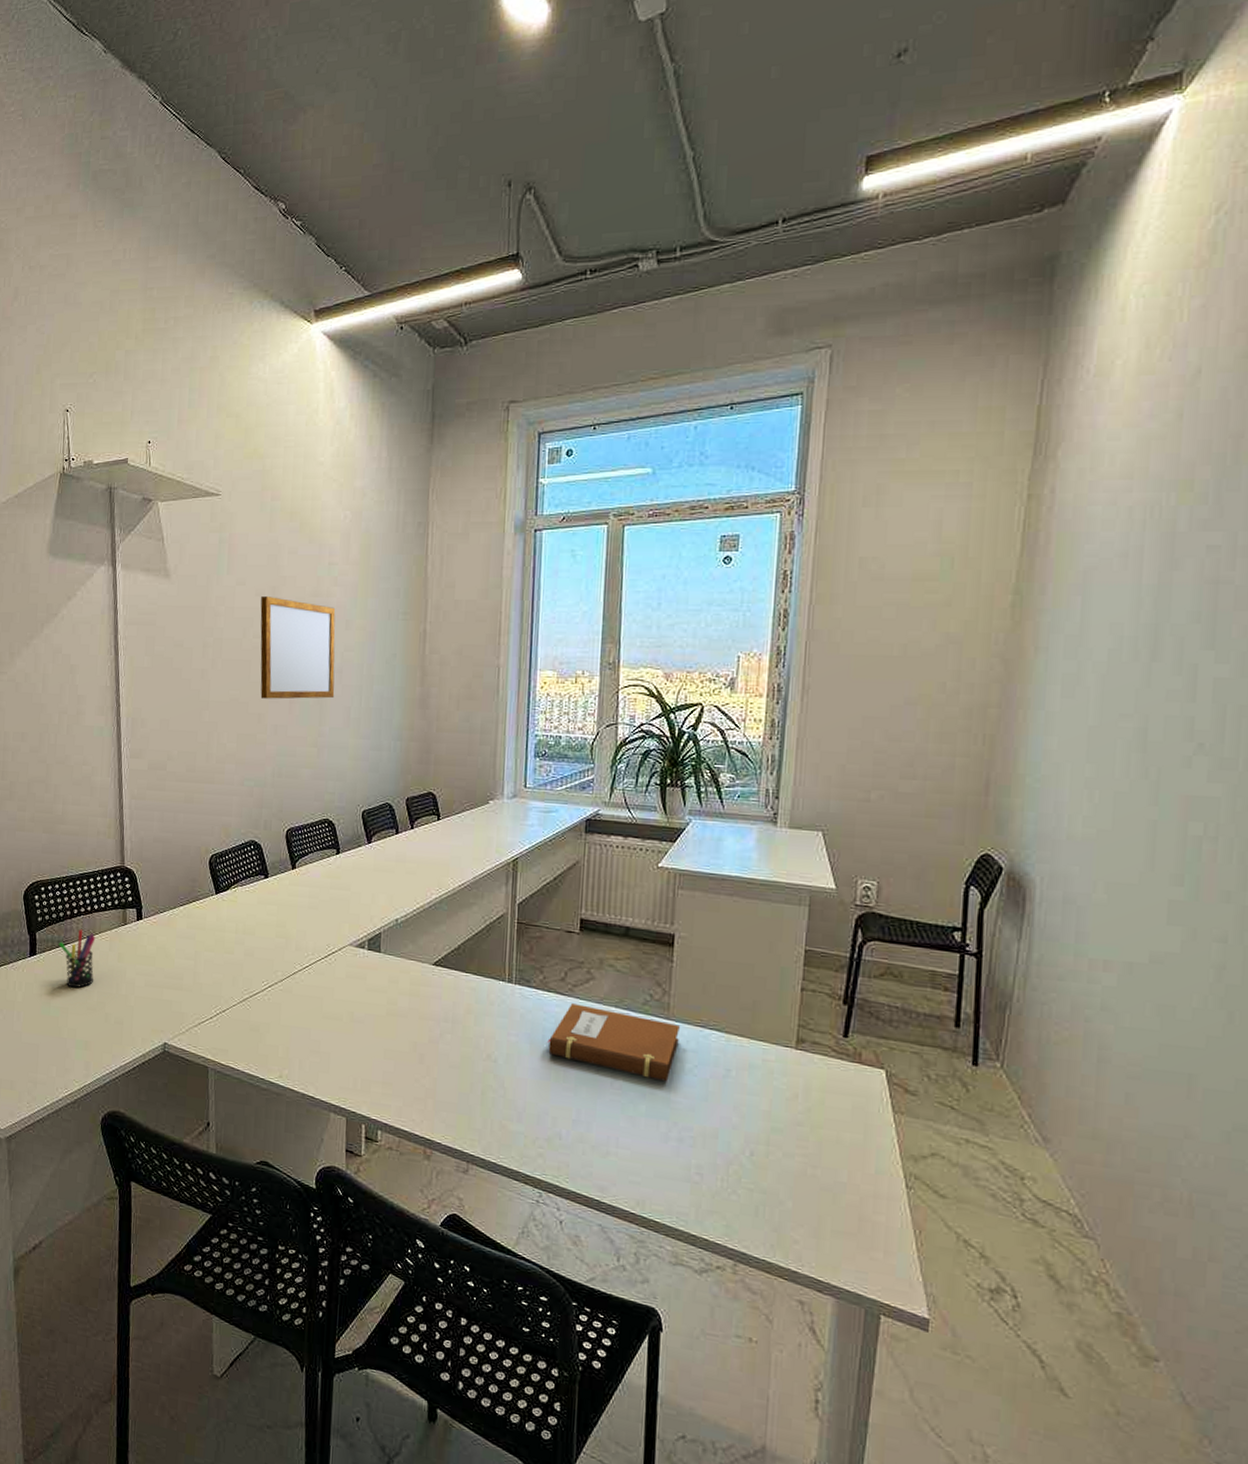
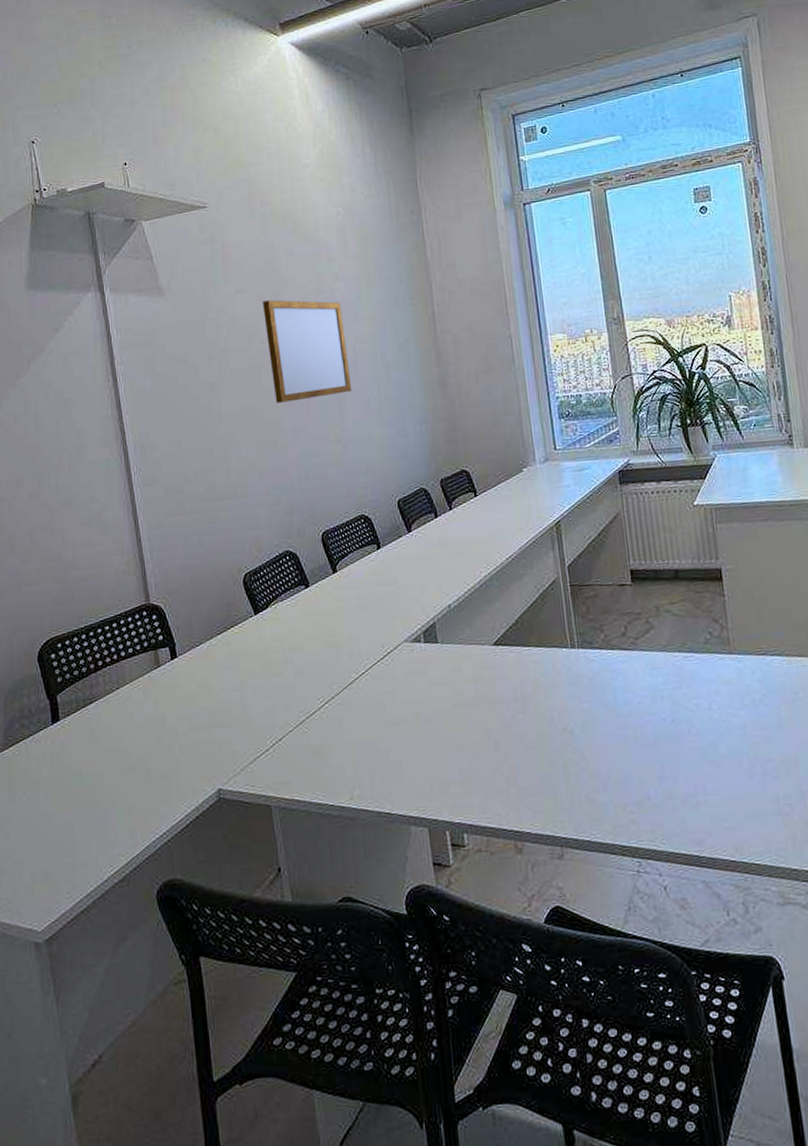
pen holder: present [59,929,96,988] -> none [84,682,130,750]
notebook: present [547,1003,680,1082] -> none [619,656,745,718]

